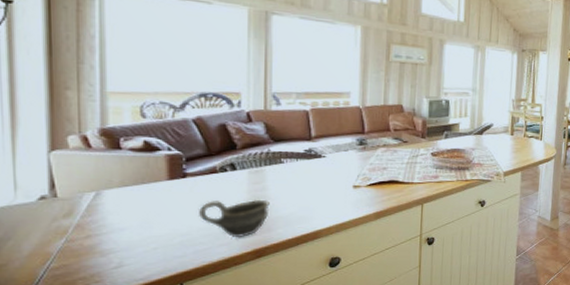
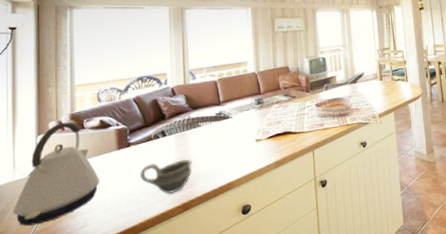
kettle: none [15,138,143,260] -> present [13,122,100,226]

